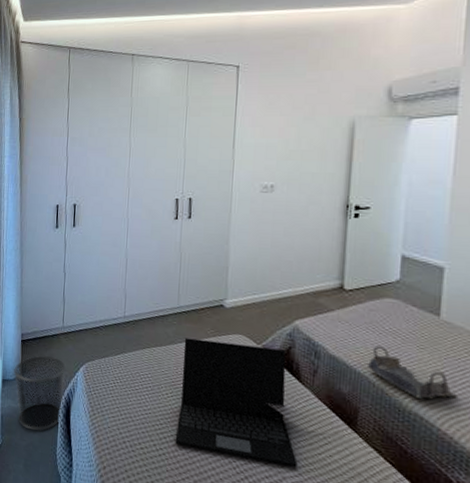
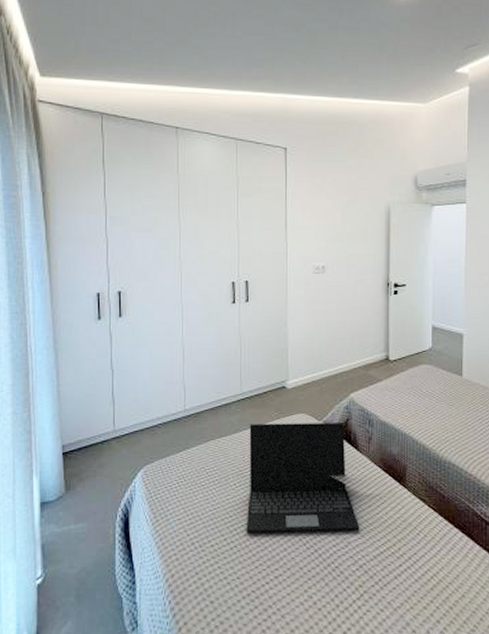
waste bin: present [14,355,67,431] -> none [55,465,122,554]
tray: present [366,345,459,399] -> none [410,407,479,448]

